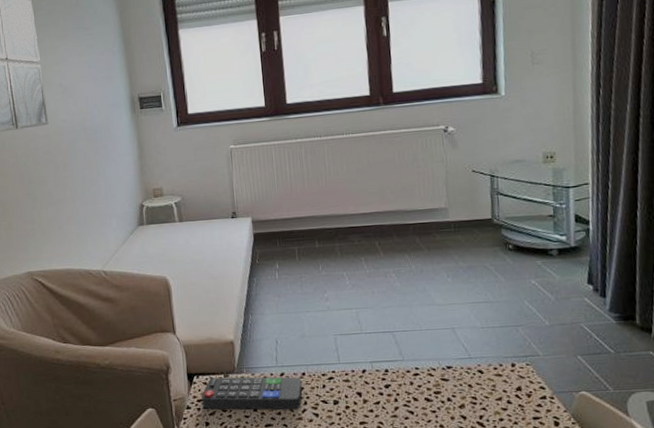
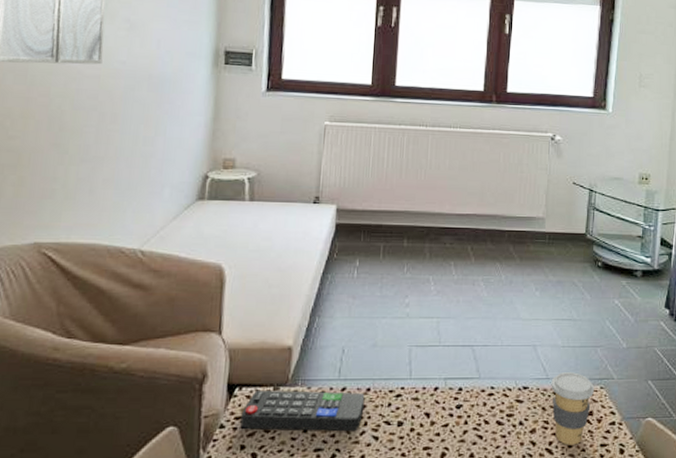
coffee cup: none [474,351,521,419] -> present [551,372,595,445]

